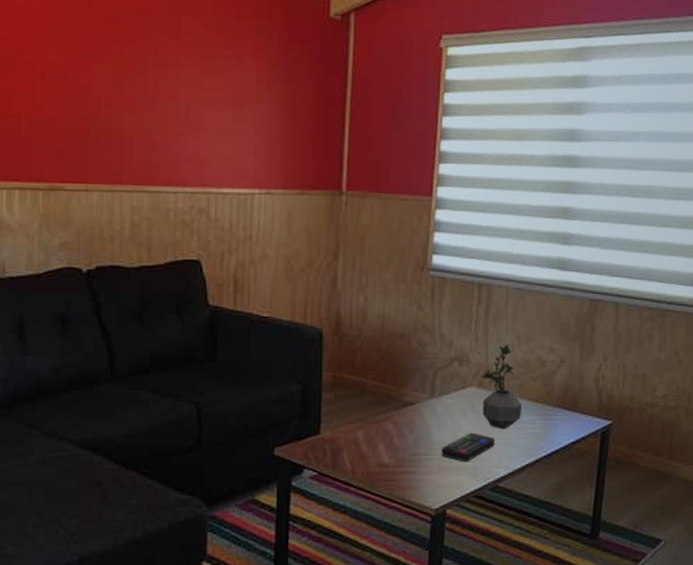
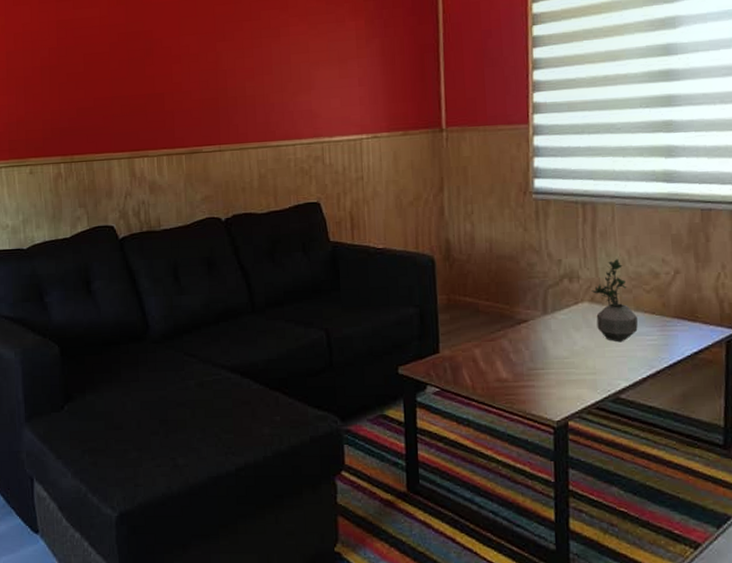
remote control: present [441,432,495,462] -> none [558,346,612,375]

